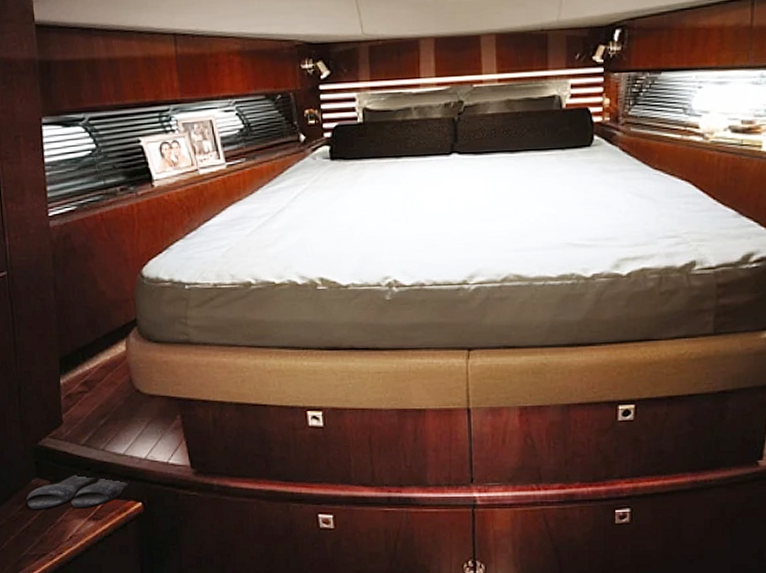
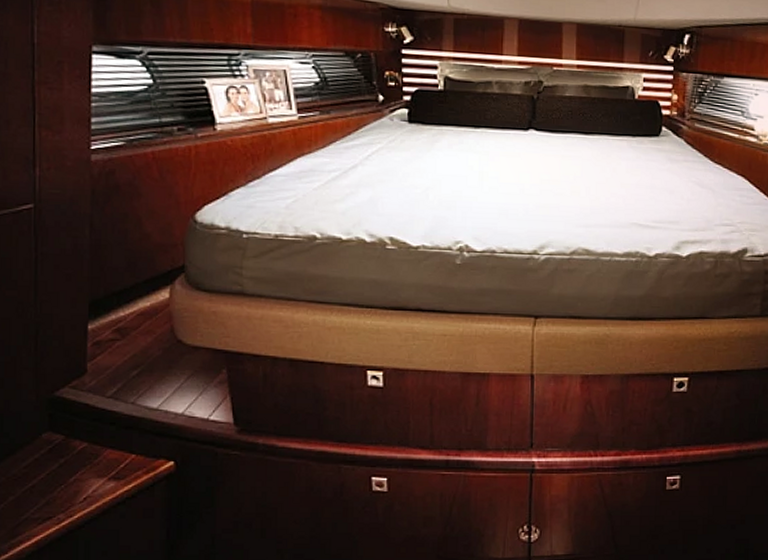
slippers: present [26,473,129,510] -> none [33,428,161,468]

